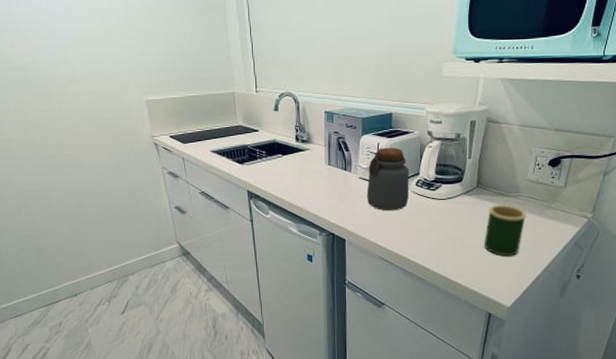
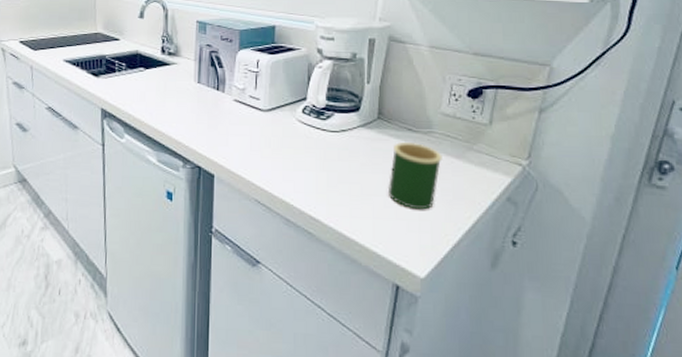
jar: present [366,147,409,211] -> none [242,65,294,143]

